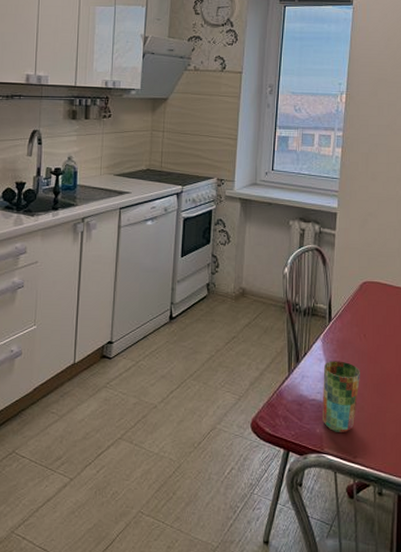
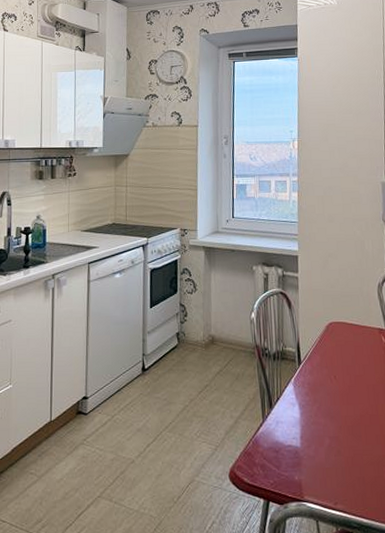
cup: present [323,361,360,433] -> none [297,404,334,480]

